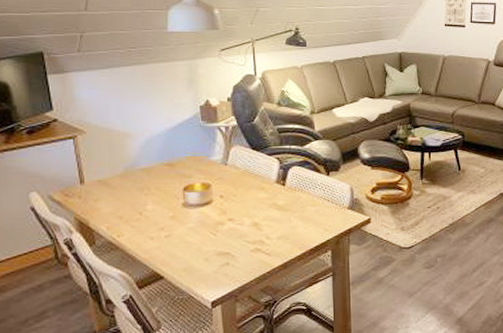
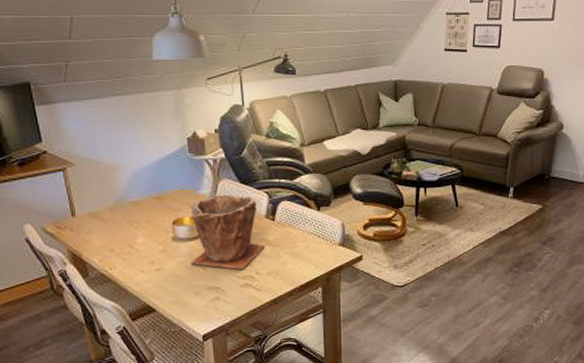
plant pot: none [201,160,275,235] -> present [190,194,265,270]

